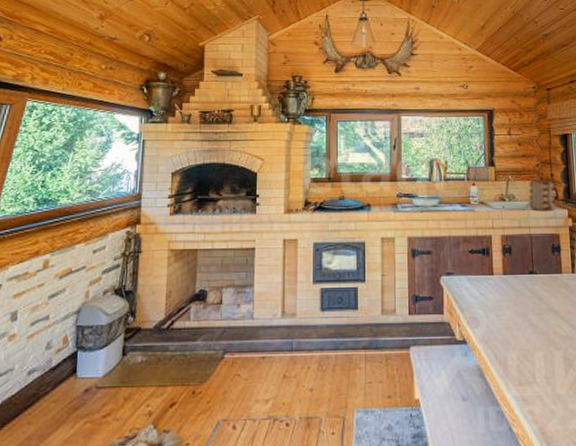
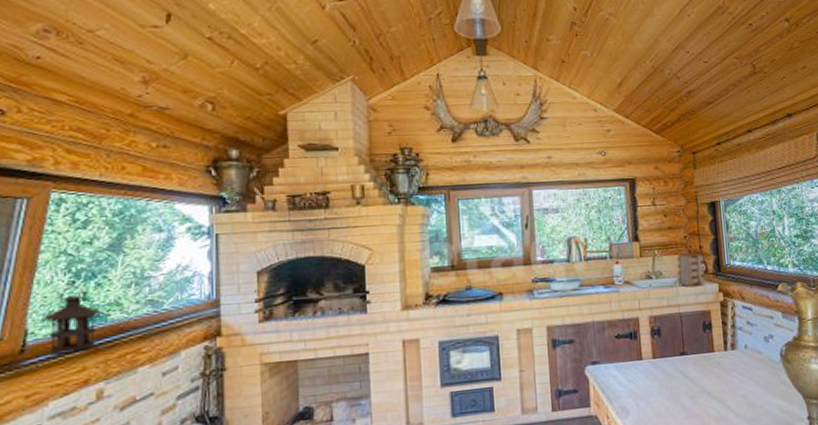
lantern: none [10,172,55,229] -> present [41,282,103,355]

